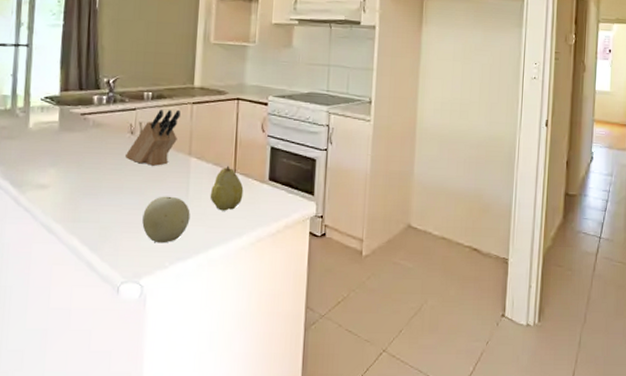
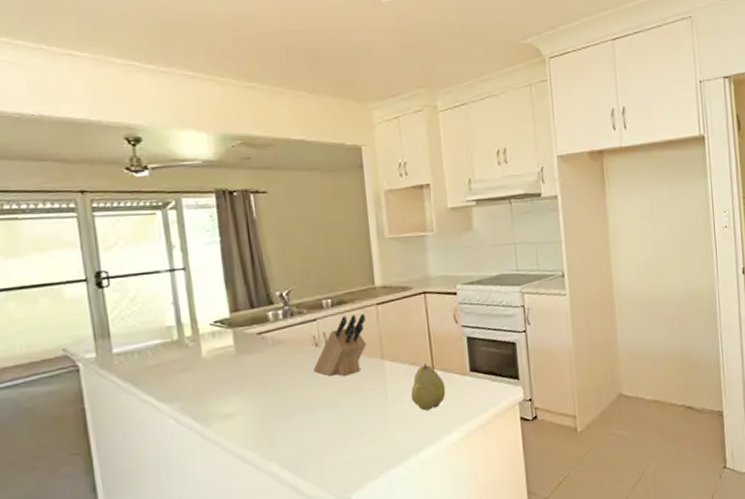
fruit: present [142,196,190,244] -> none [342,404,394,455]

